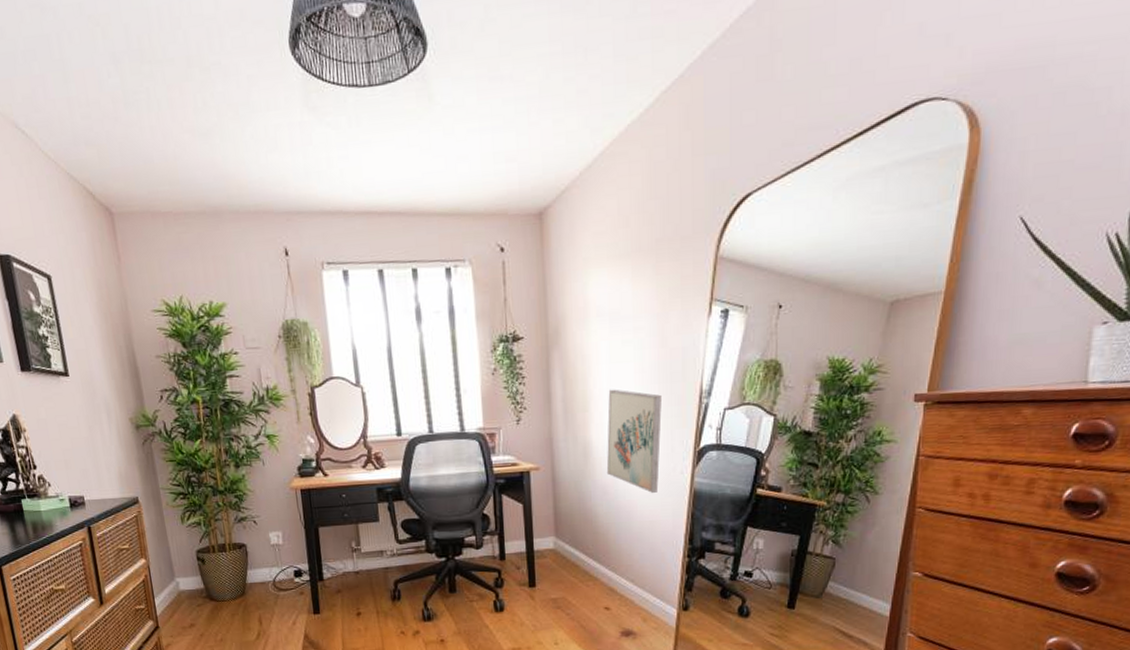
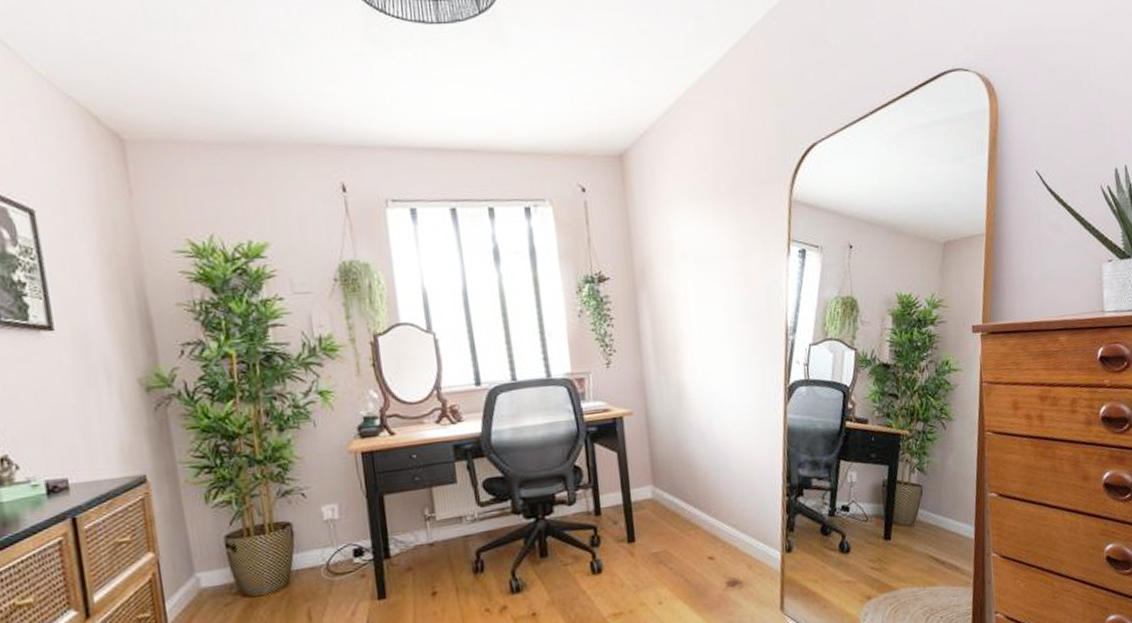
wall art: present [606,389,662,493] -> none [698,328,754,432]

